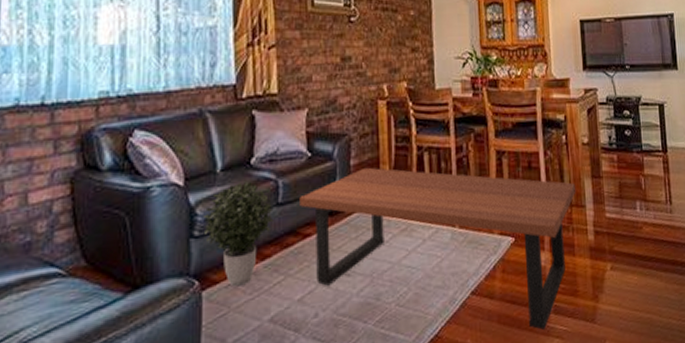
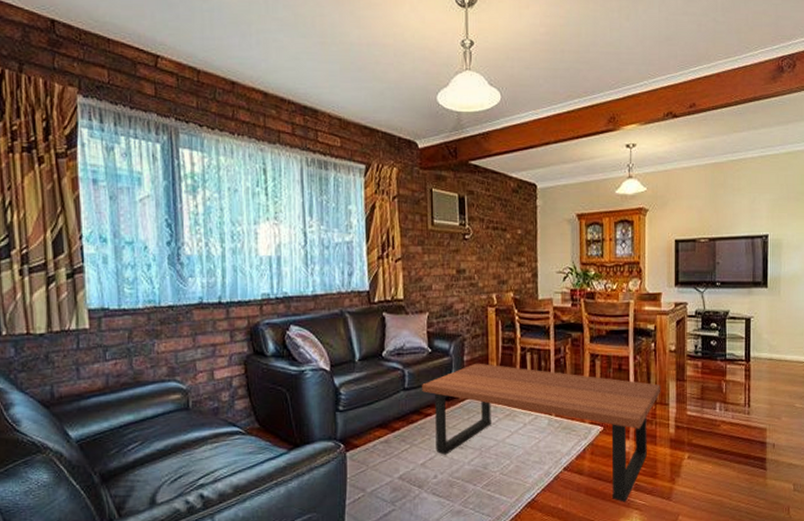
potted plant: present [203,182,274,287] -> none [346,371,401,451]

